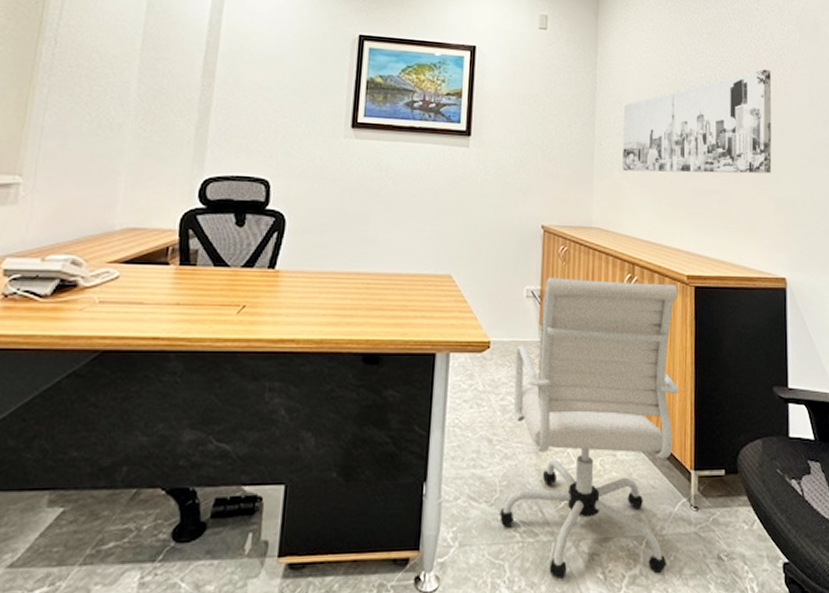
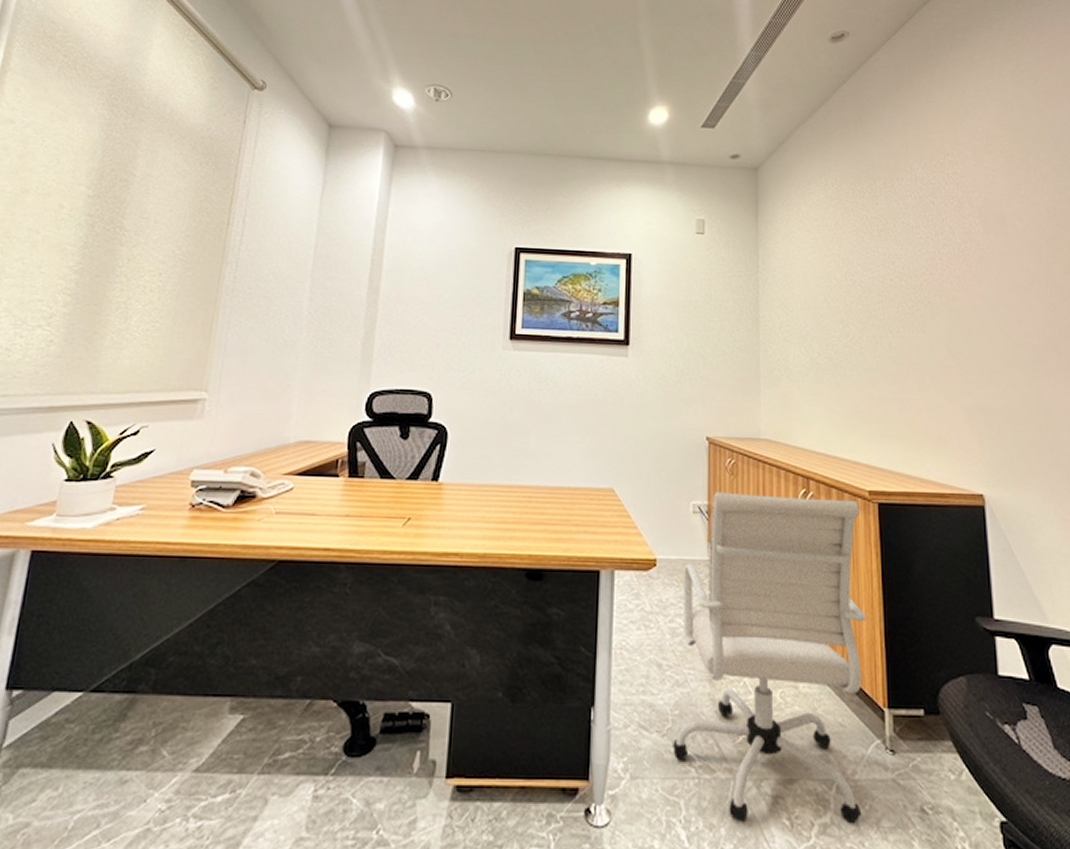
wall art: present [622,69,772,174] -> none [790,266,960,380]

